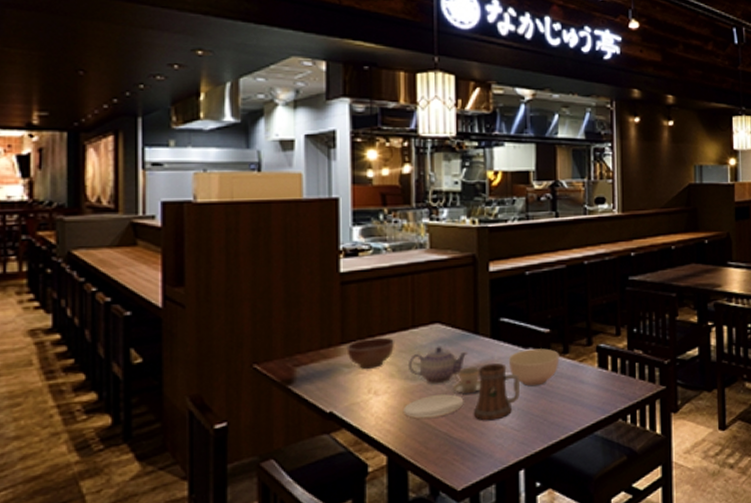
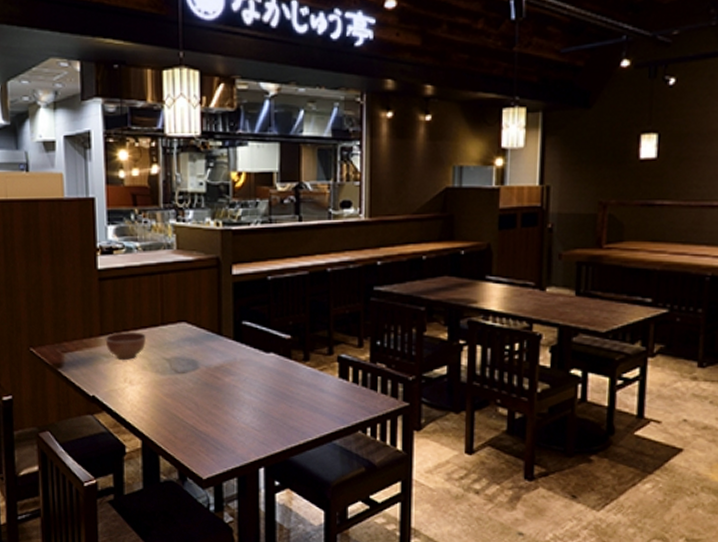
plate: present [402,394,464,420] -> none [154,390,209,411]
teapot: present [407,346,469,383] -> none [158,344,213,379]
teacup: present [452,366,481,394] -> none [198,366,224,392]
beer mug: present [473,362,520,421] -> none [217,364,261,419]
bowl: present [508,348,560,387] -> none [250,354,300,390]

